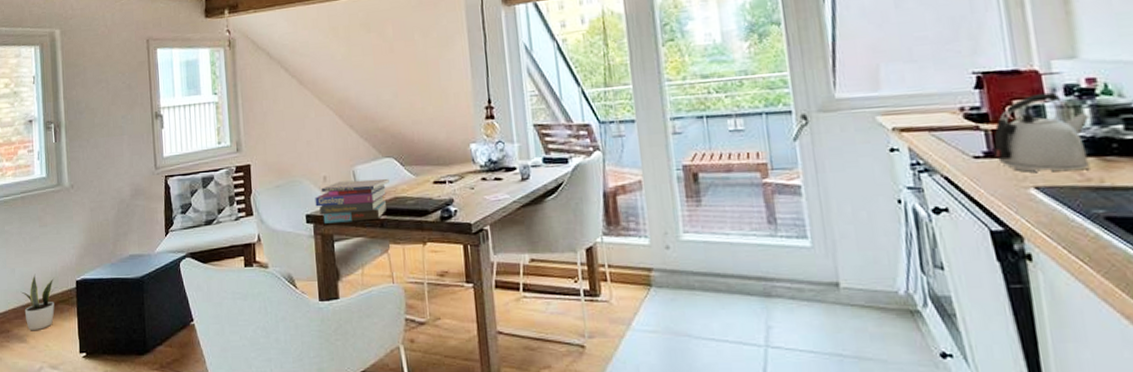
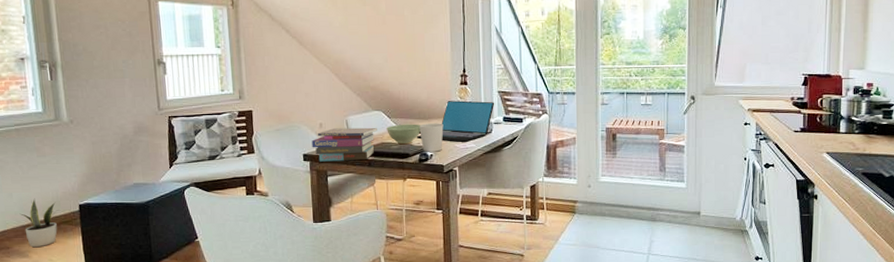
bowl: none [400,171,441,200] -> present [386,124,421,146]
laptop: none [436,138,531,193] -> present [416,100,495,142]
dixie cup: none [438,169,469,207] -> present [419,123,444,152]
kettle: present [993,92,1090,172] -> none [807,91,865,143]

